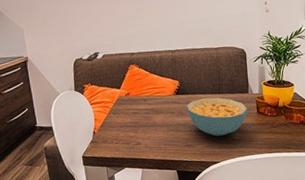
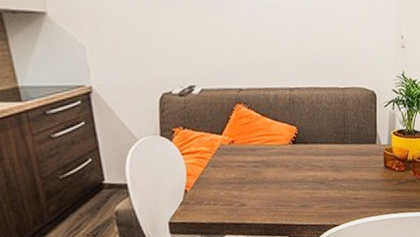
cereal bowl: present [187,97,248,136] -> none [305,148,374,195]

